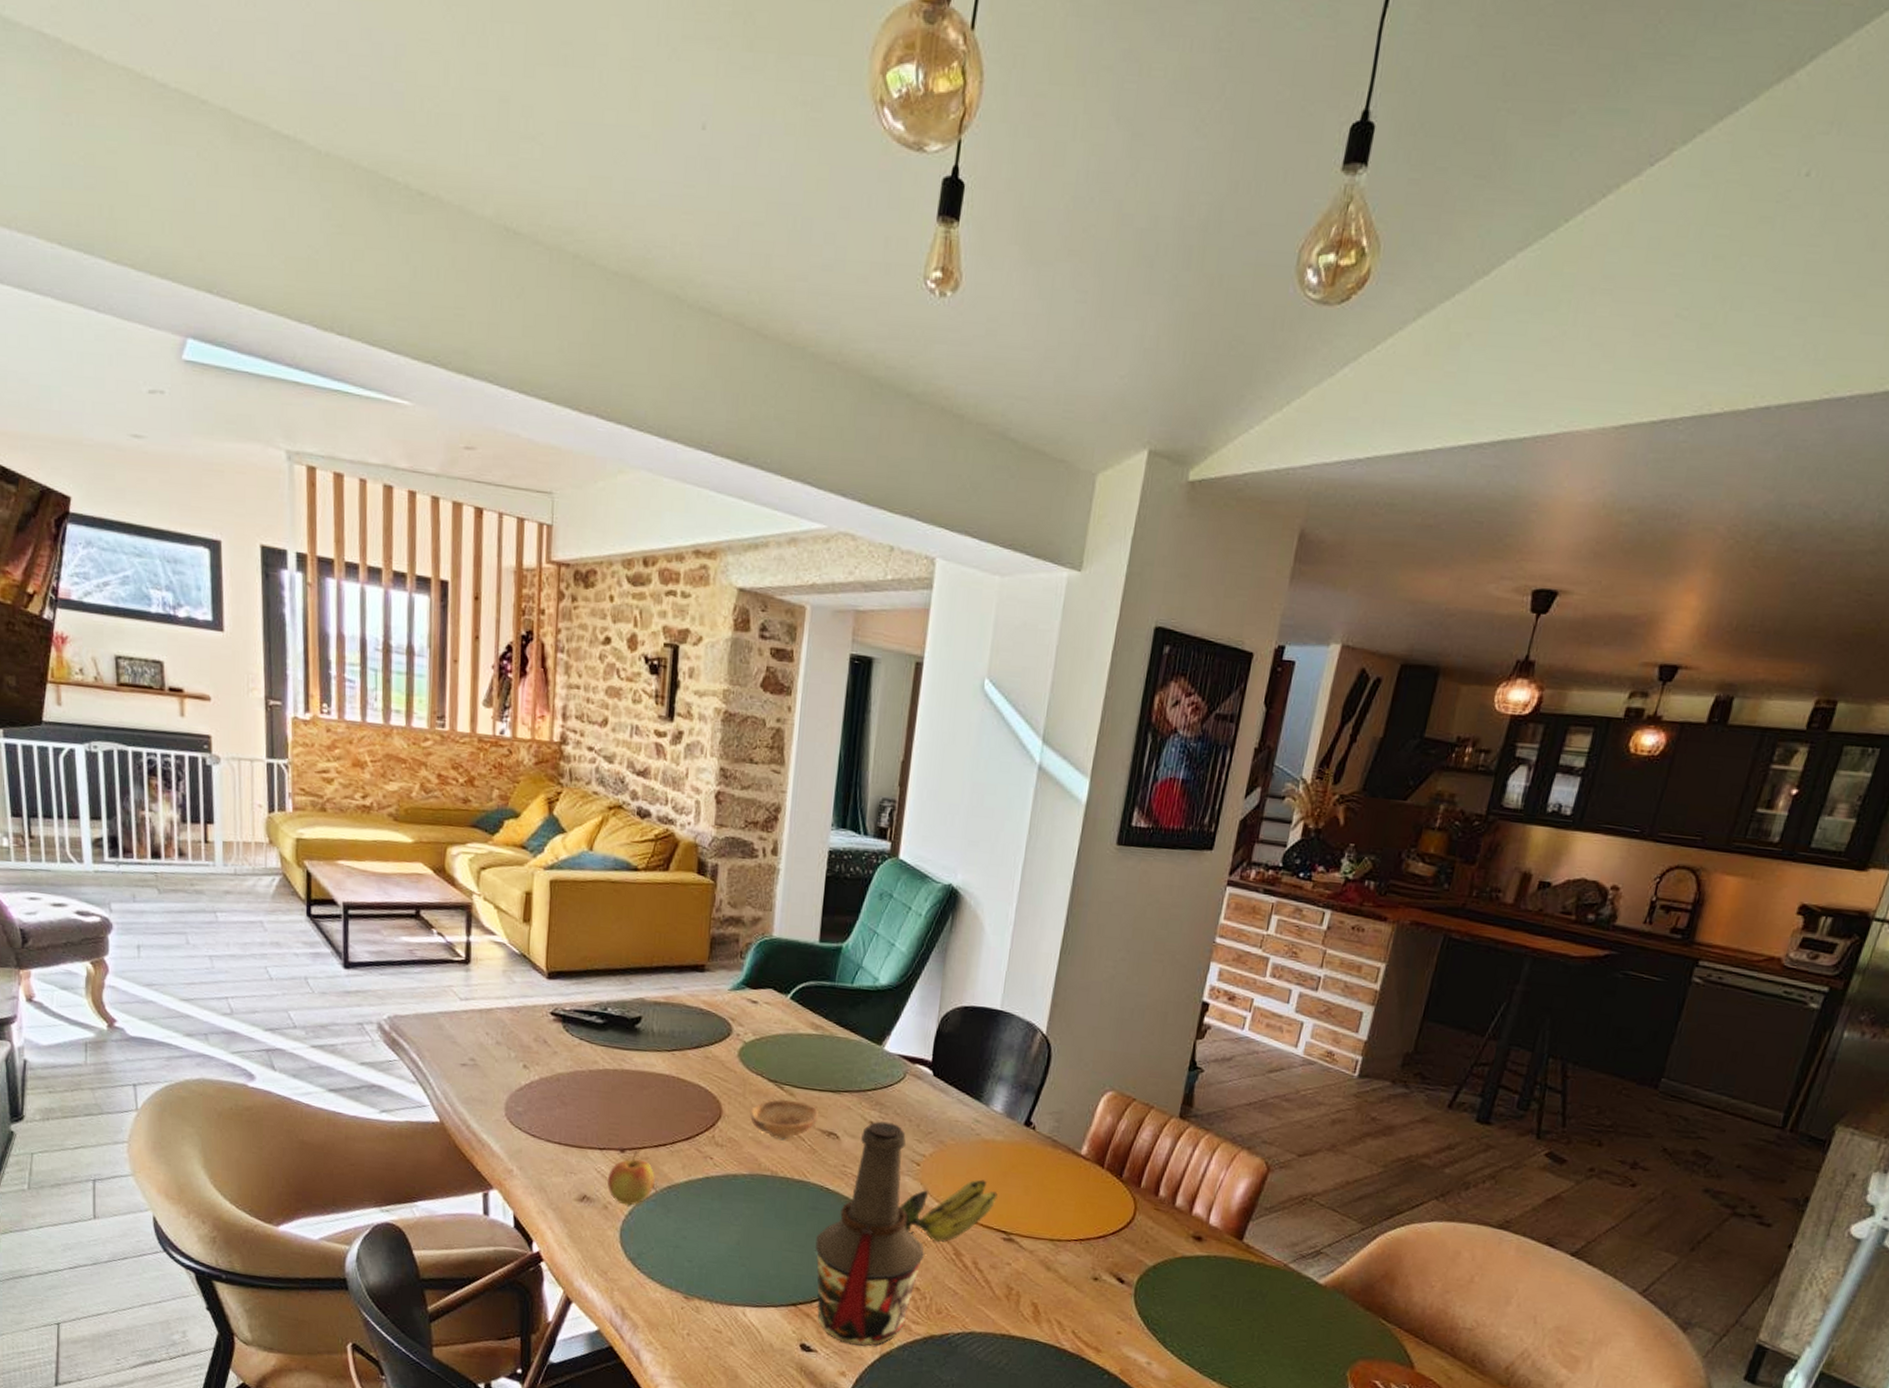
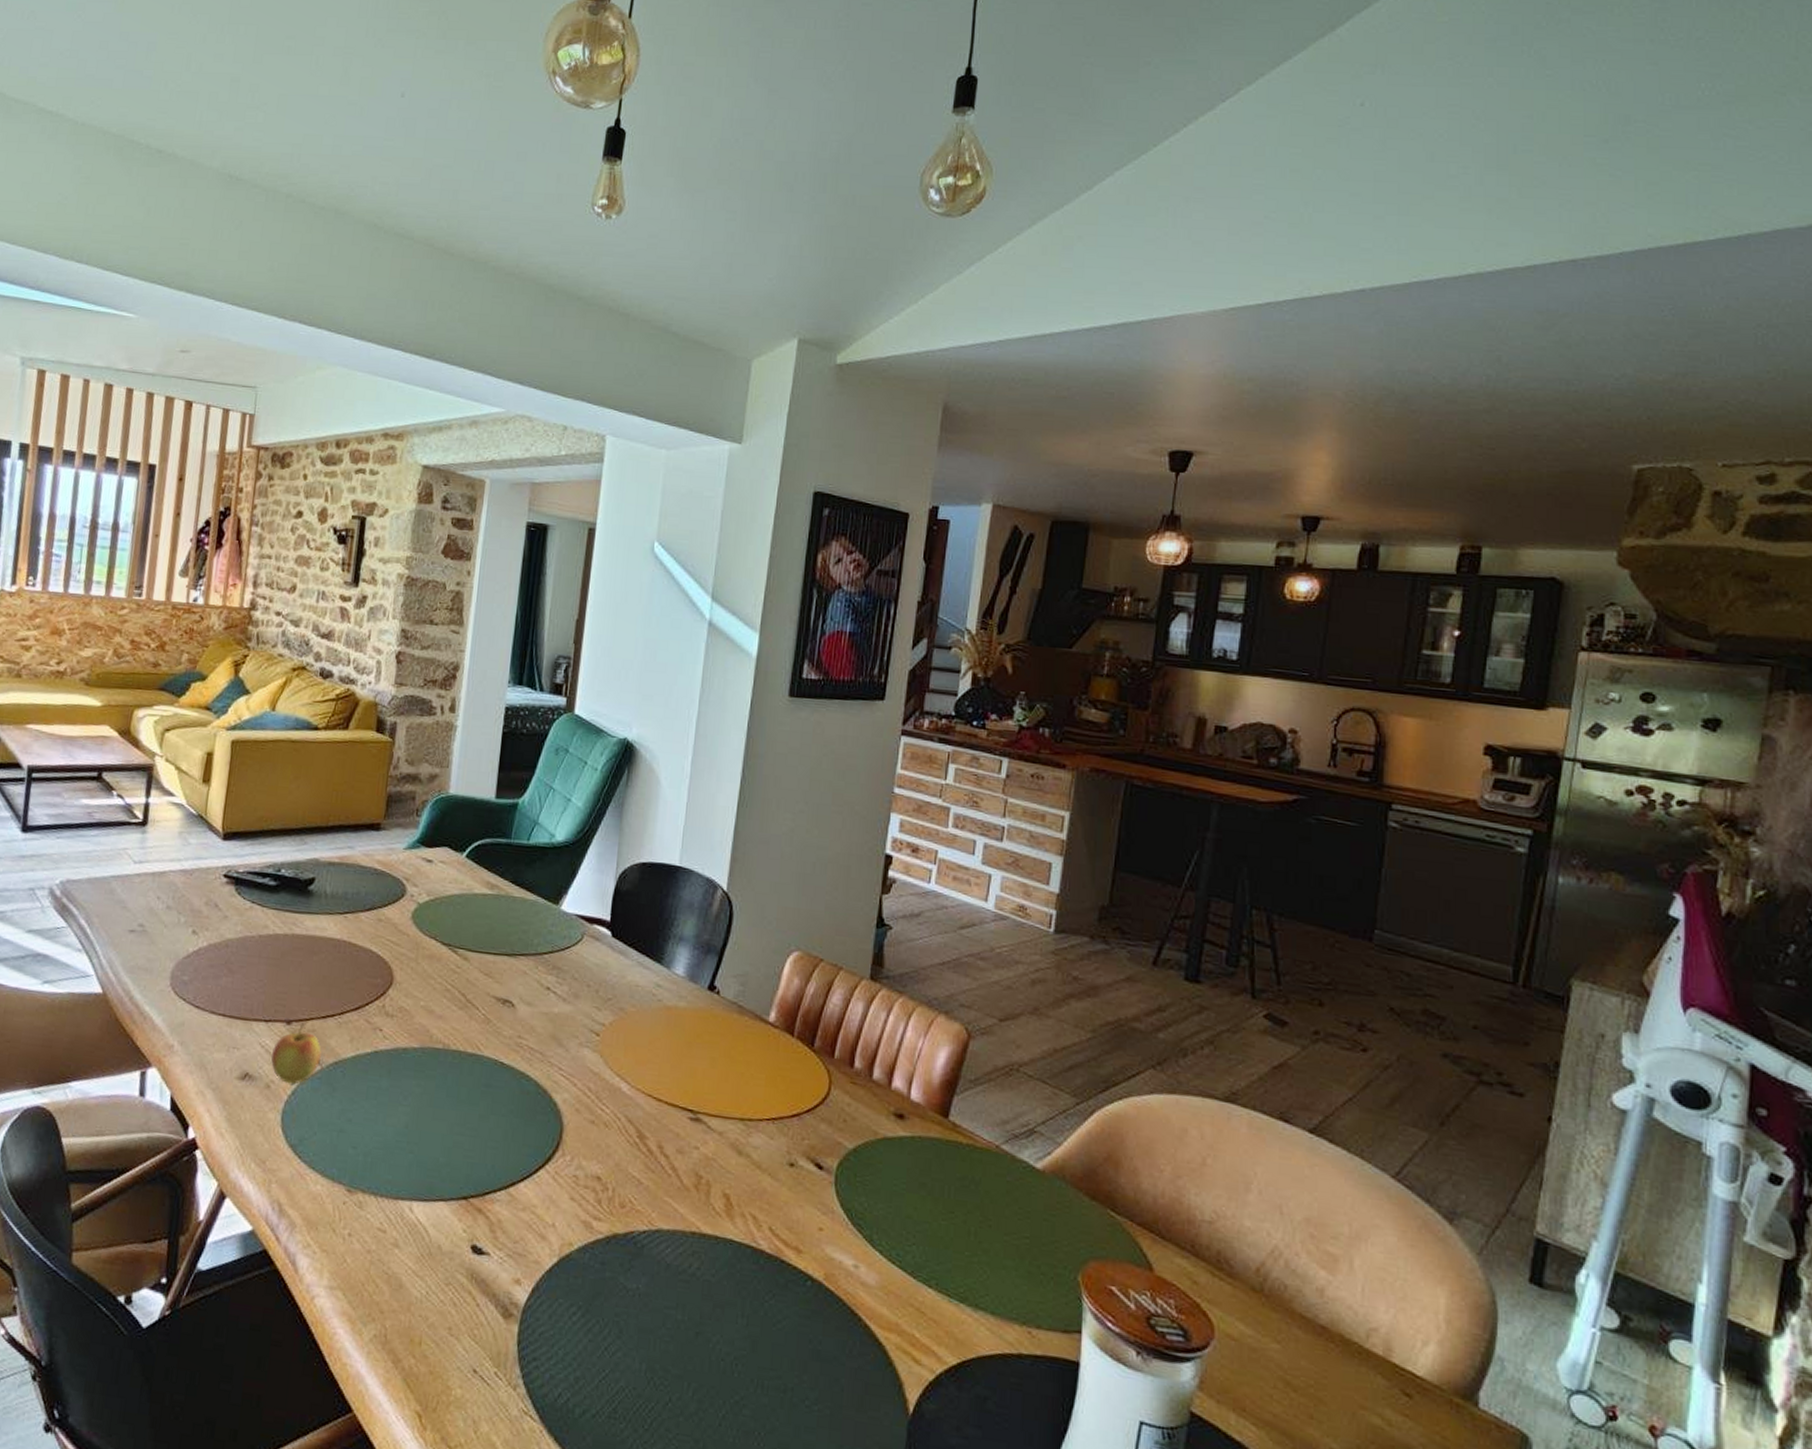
bowl: present [749,1099,819,1140] -> none [422,964,494,1008]
bottle: present [815,1121,924,1347] -> none [488,987,605,1248]
banana: present [899,1179,998,1243] -> none [577,1051,682,1124]

